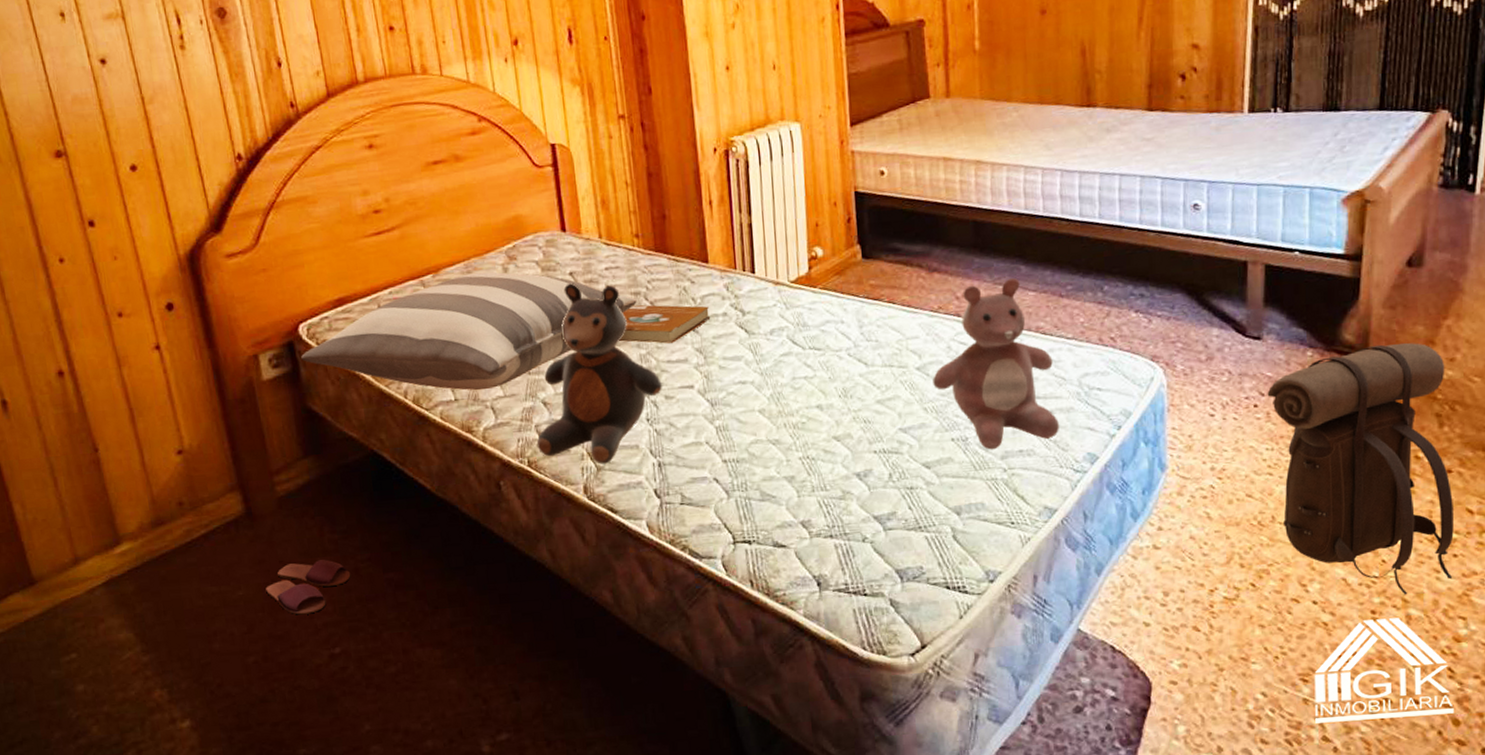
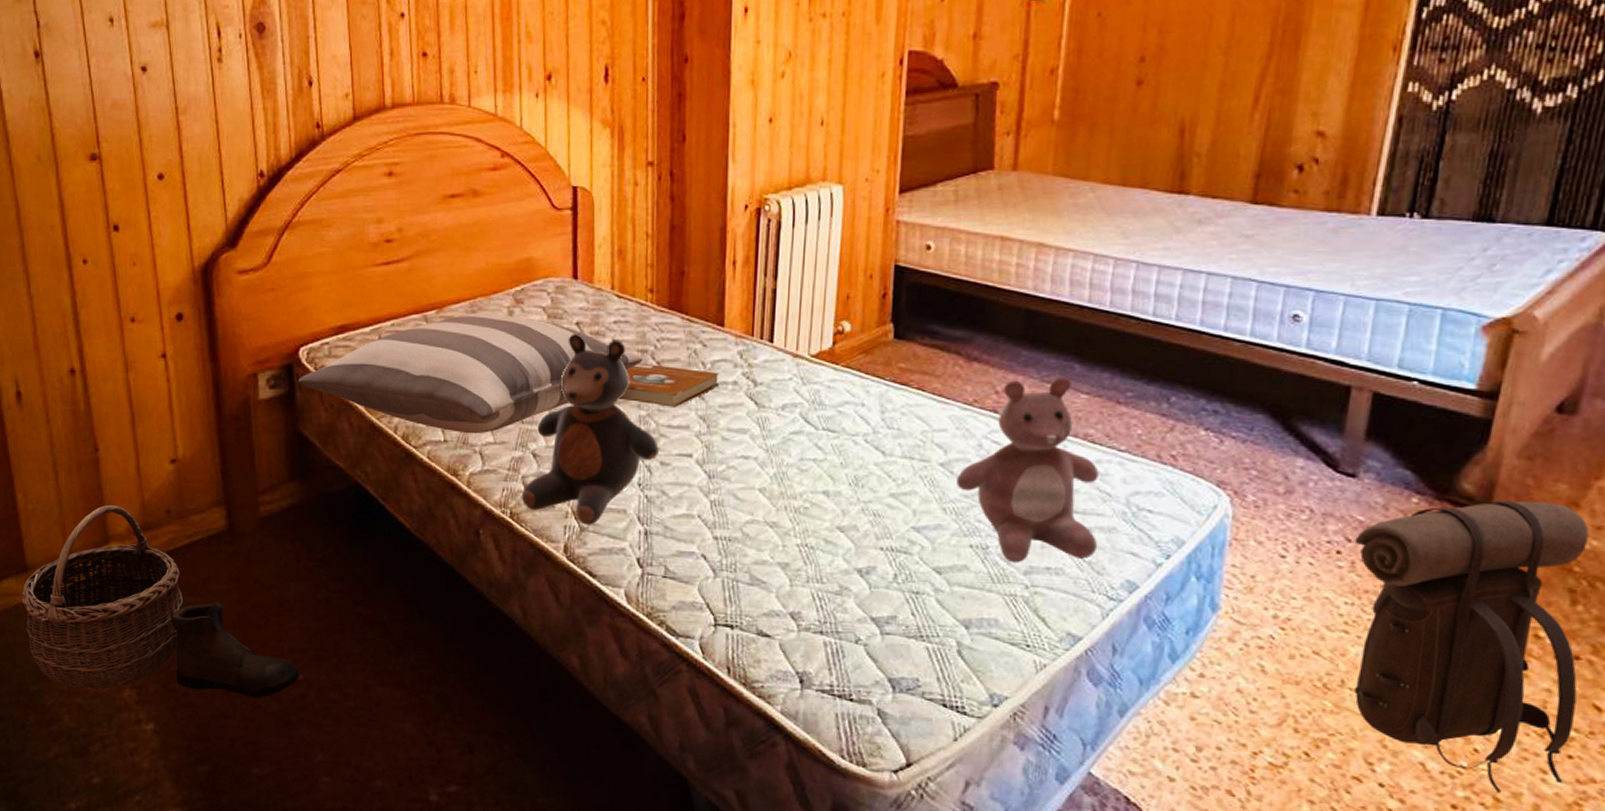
wicker basket: none [30,504,207,697] -> present [21,504,183,690]
boot: none [195,588,337,680] -> present [170,602,300,697]
slippers: present [265,559,351,615] -> none [239,584,322,637]

